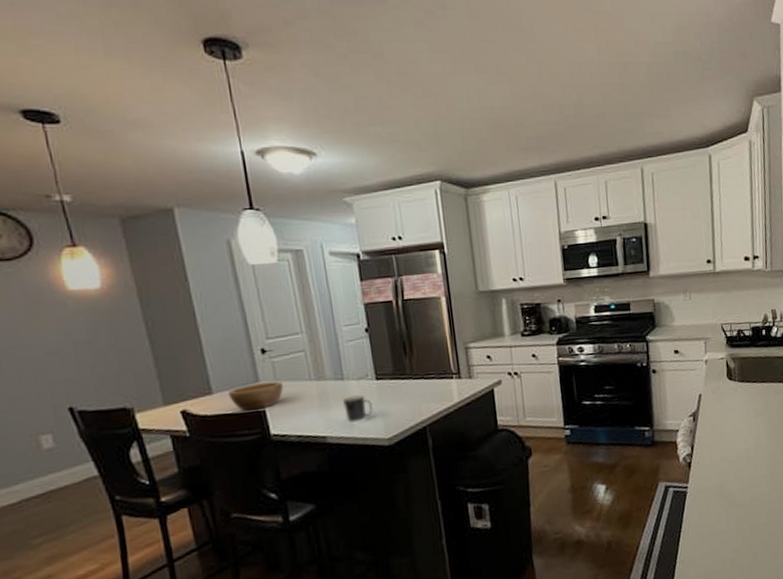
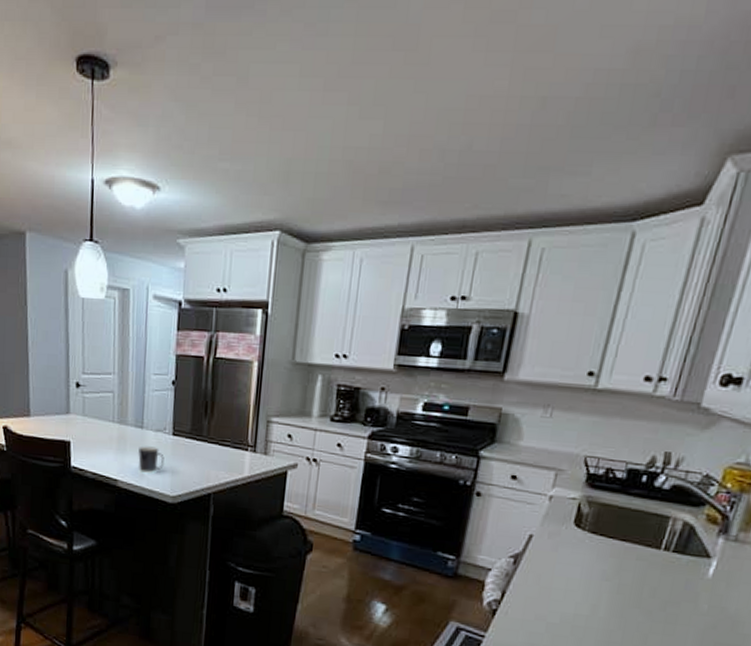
bowl: present [227,381,283,411] -> none [42,414,89,440]

